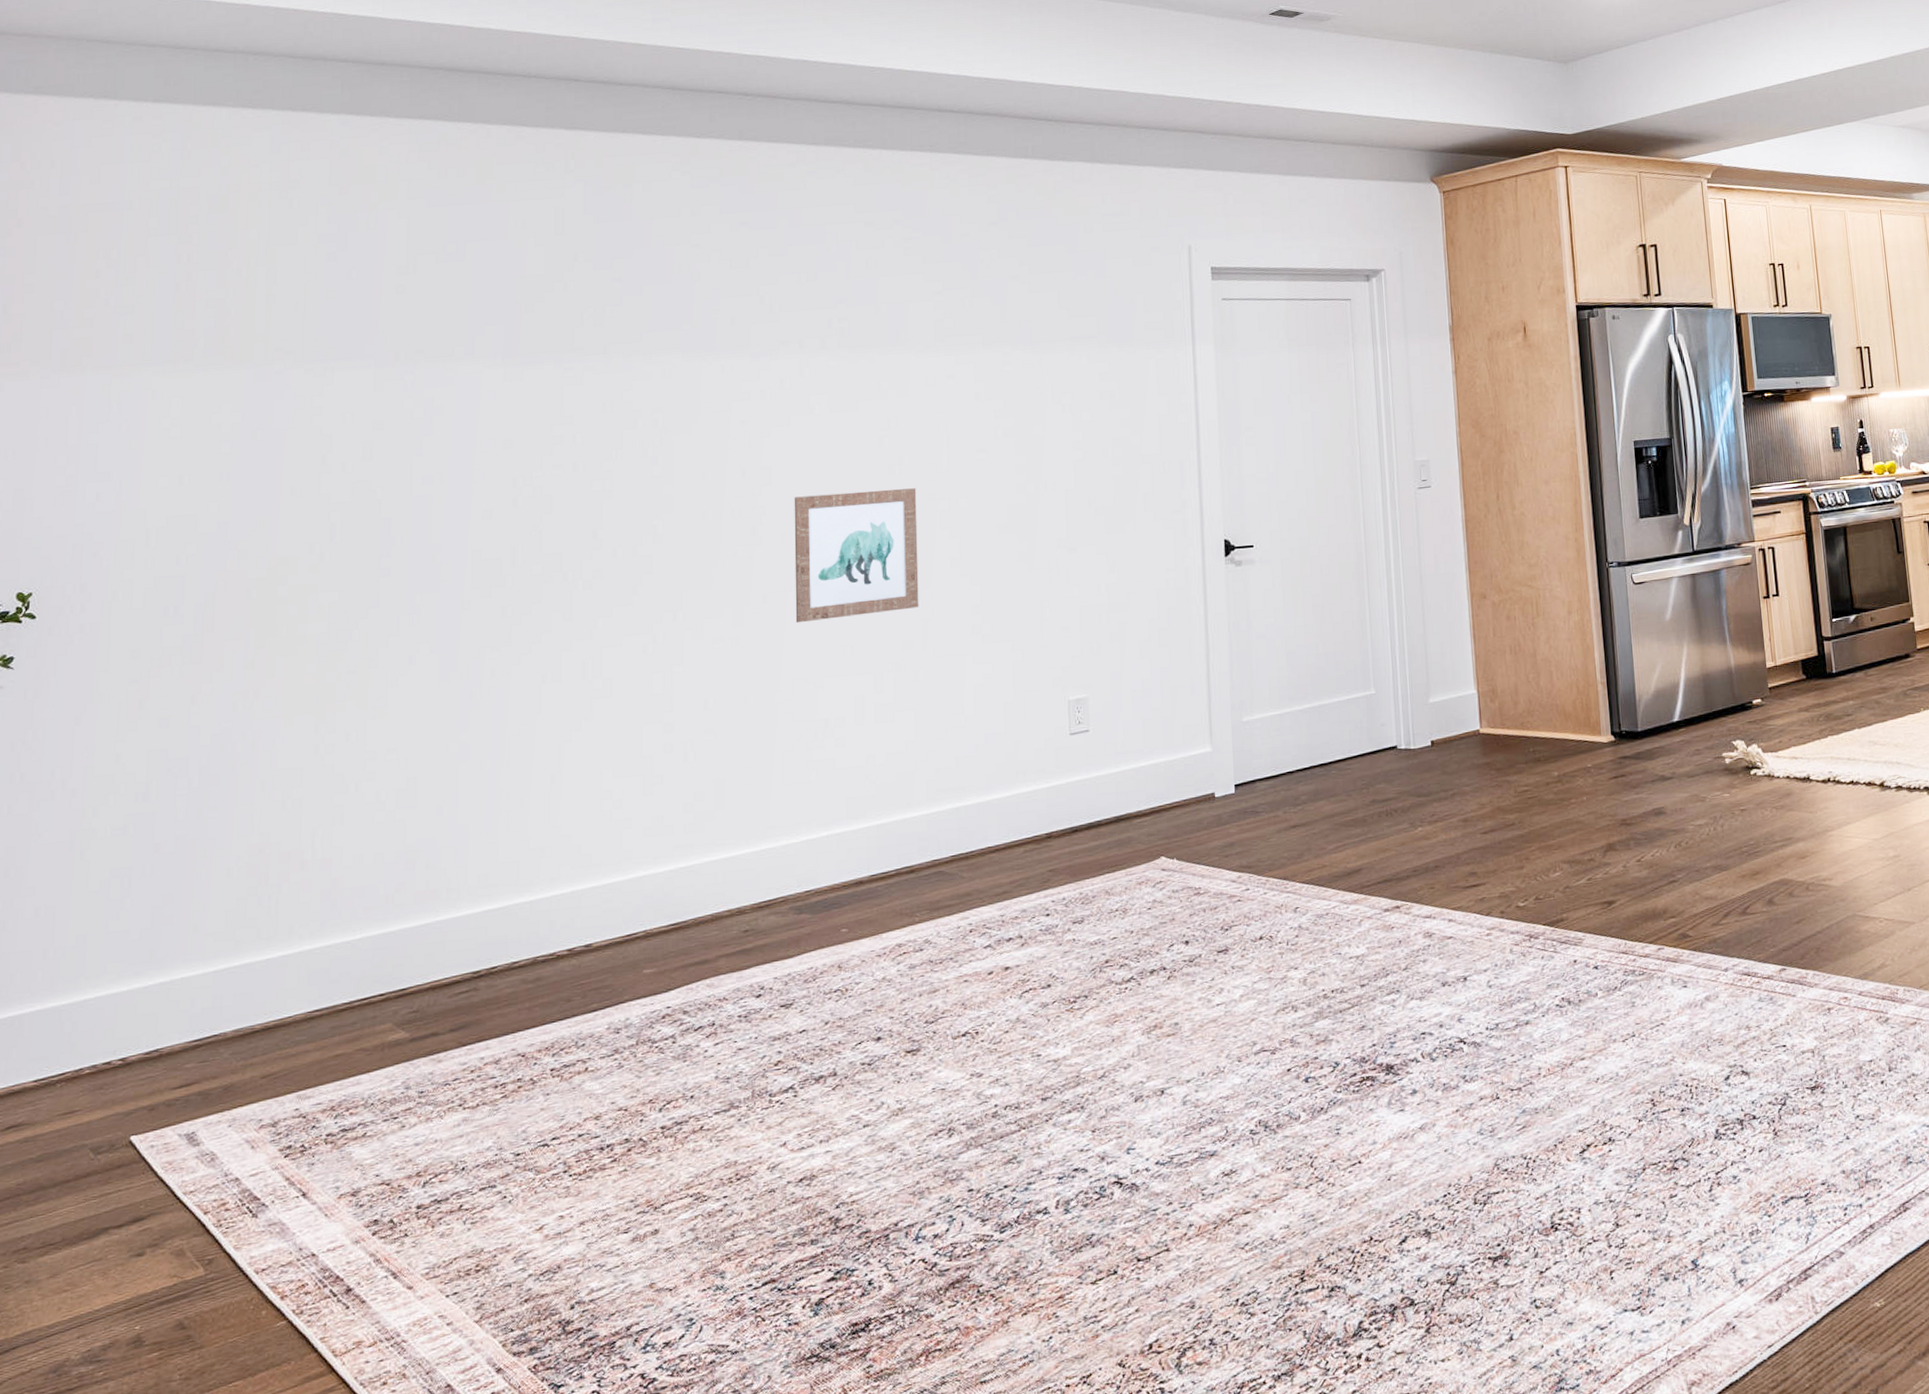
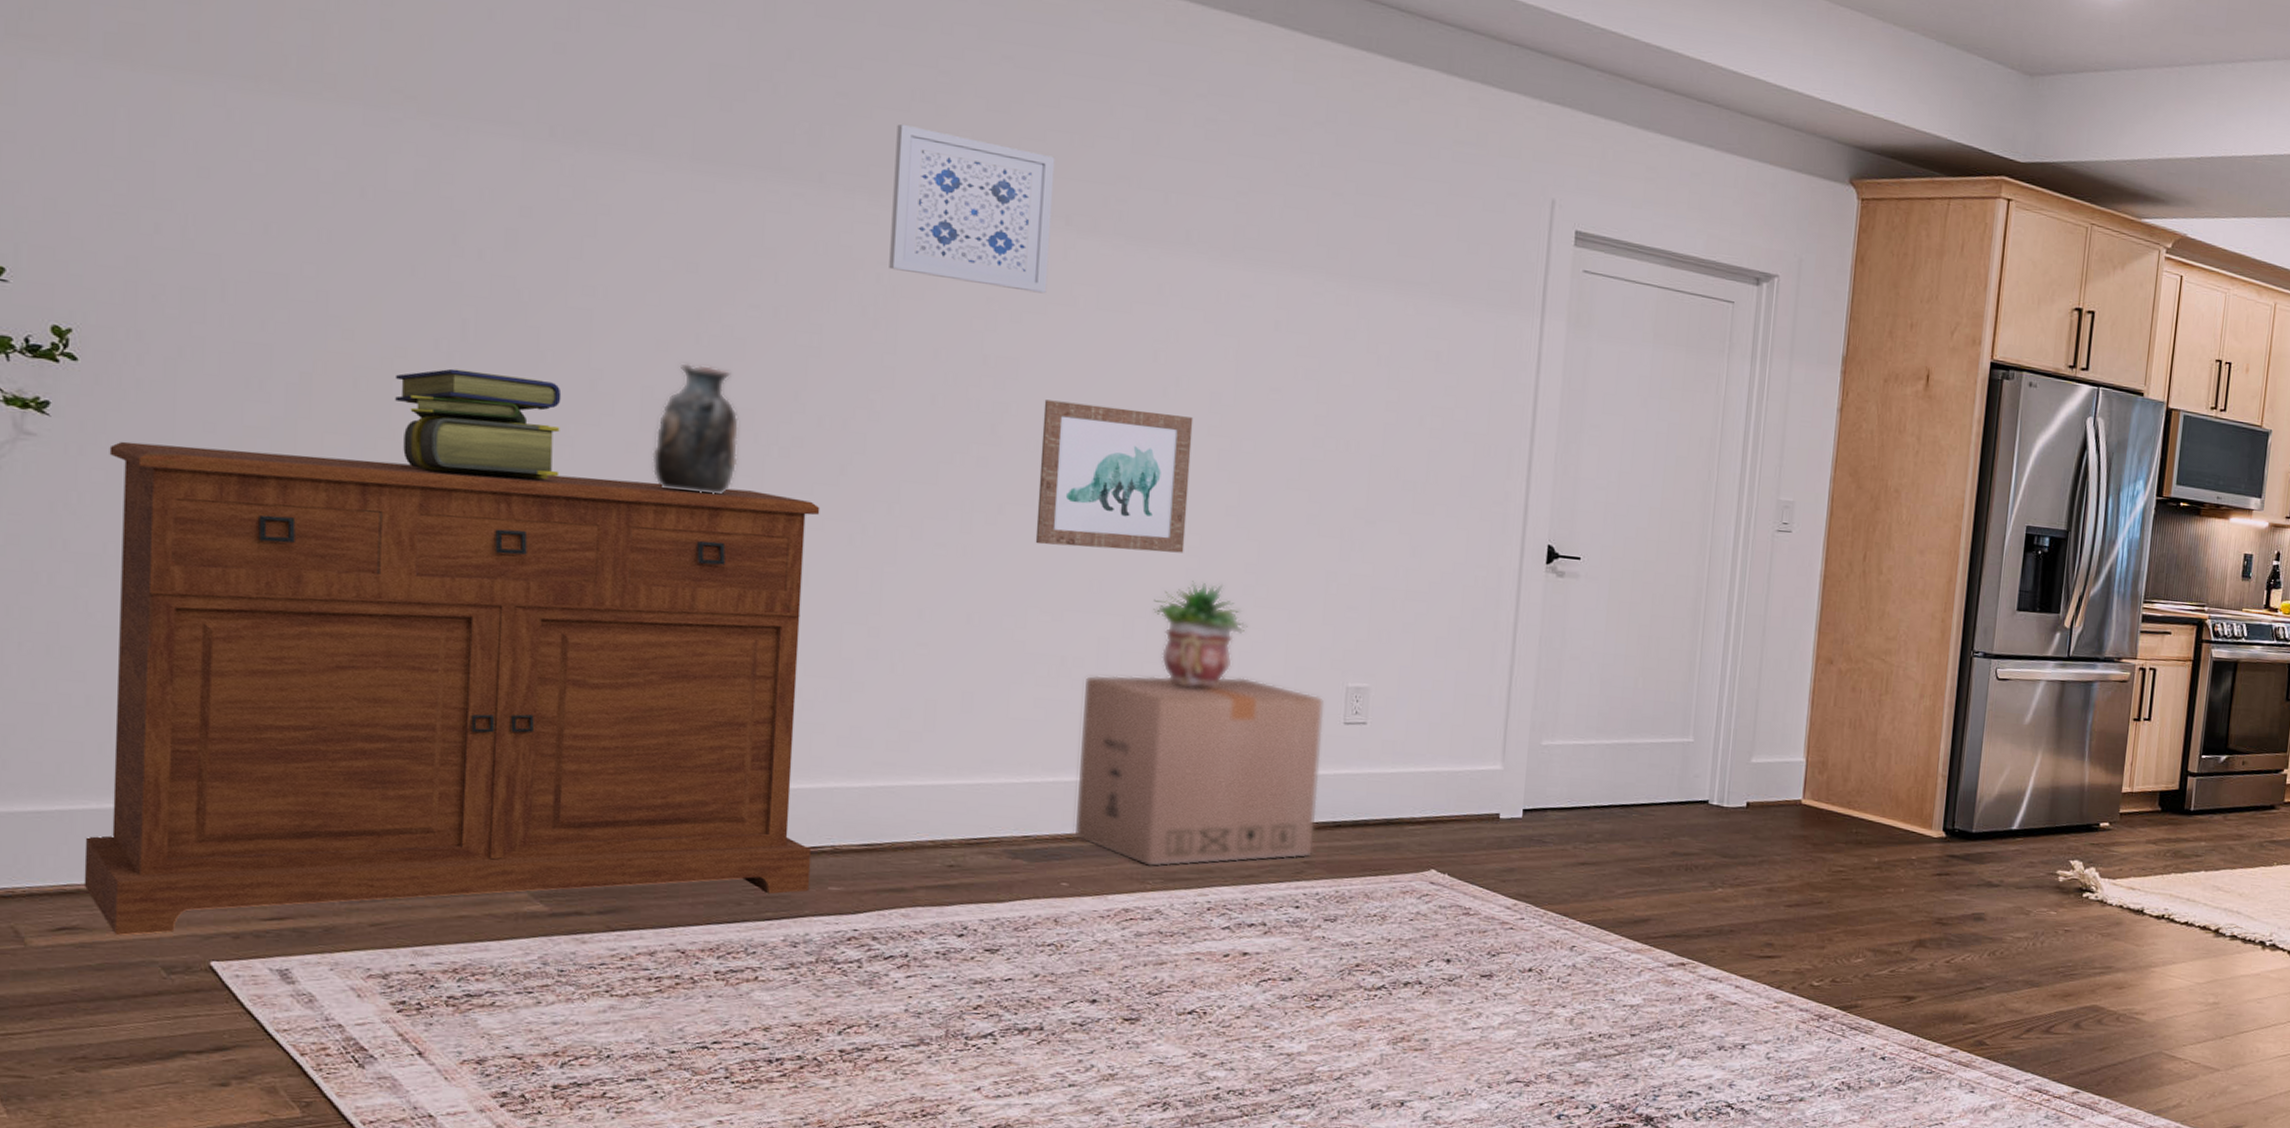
sideboard: none [29,622,628,1125] -> present [84,441,820,935]
stack of books: none [279,562,409,657] -> present [395,368,562,480]
decorative vase: none [482,523,551,635] -> present [652,362,740,495]
wall art: none [662,293,789,414] -> present [889,124,1055,294]
cardboard box: none [845,708,1056,900] -> present [1073,675,1325,868]
potted plant: none [898,628,979,727] -> present [1153,581,1248,687]

